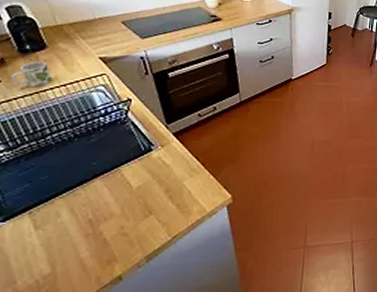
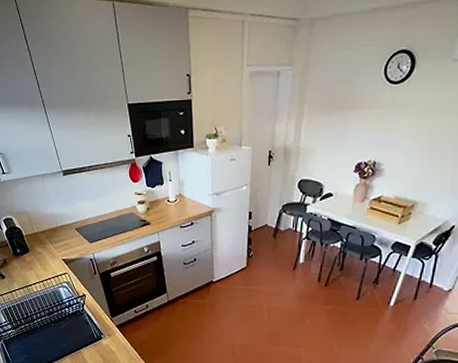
mug: present [12,61,53,86] -> none [11,262,35,282]

